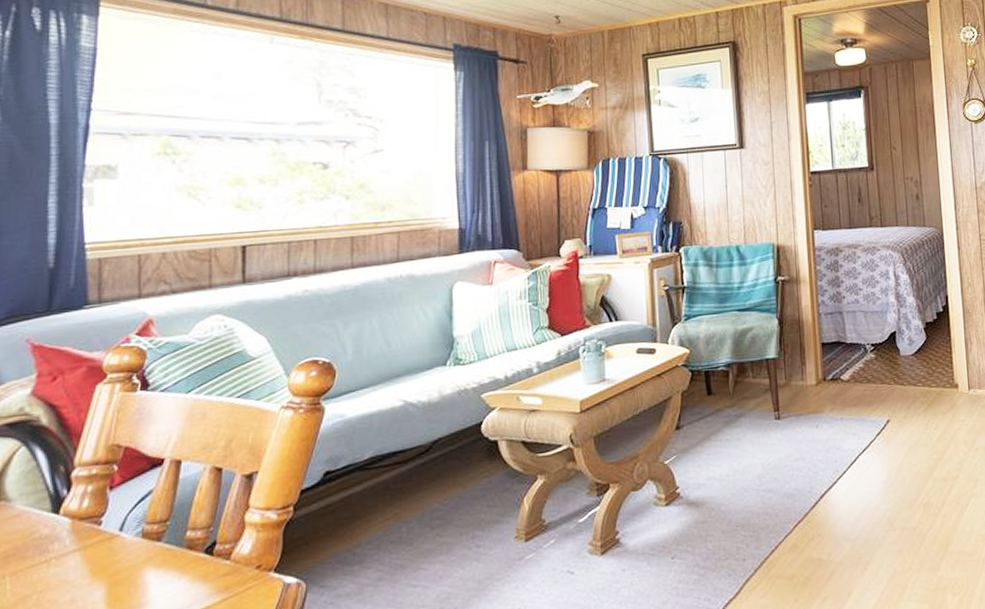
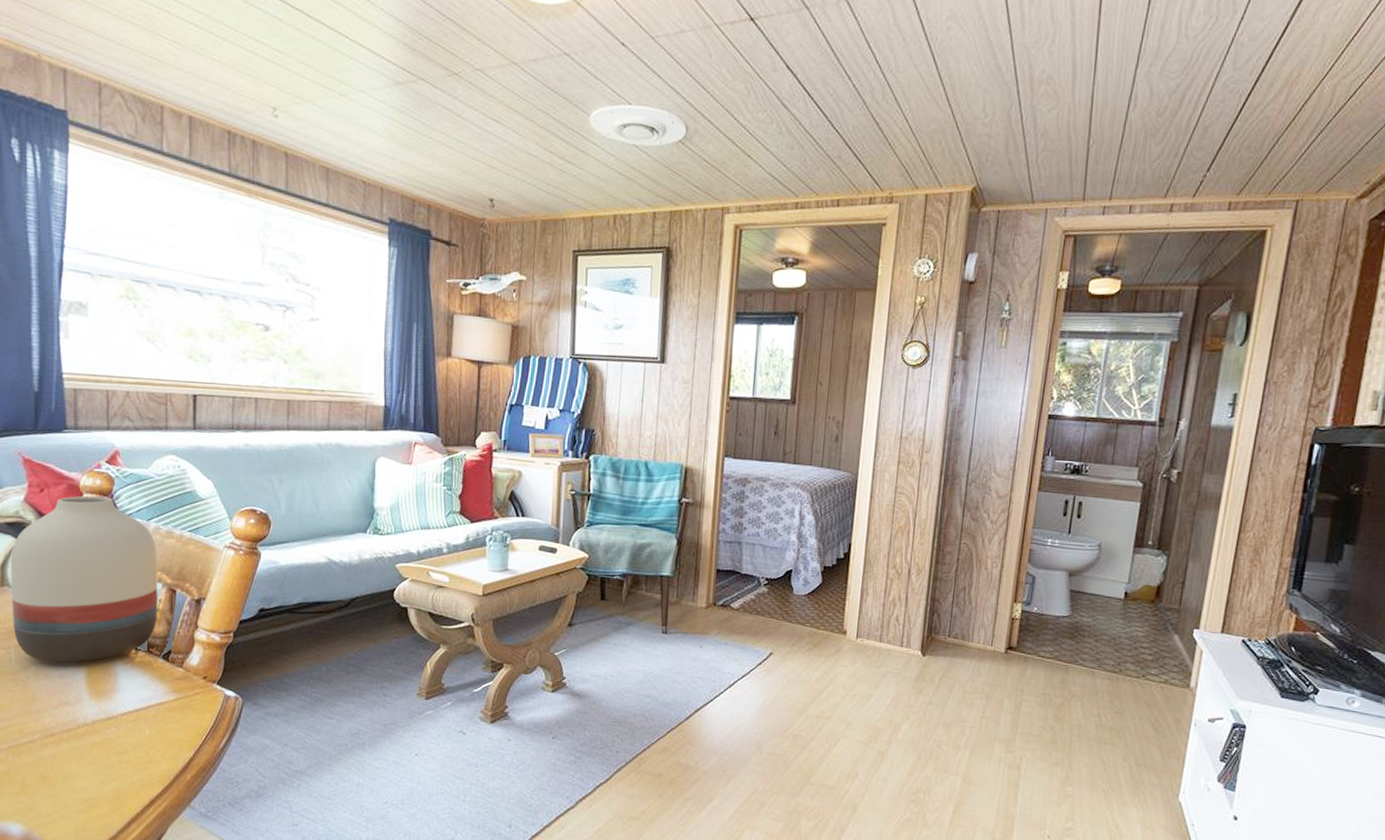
vase: none [9,374,199,586] -> present [11,496,158,664]

